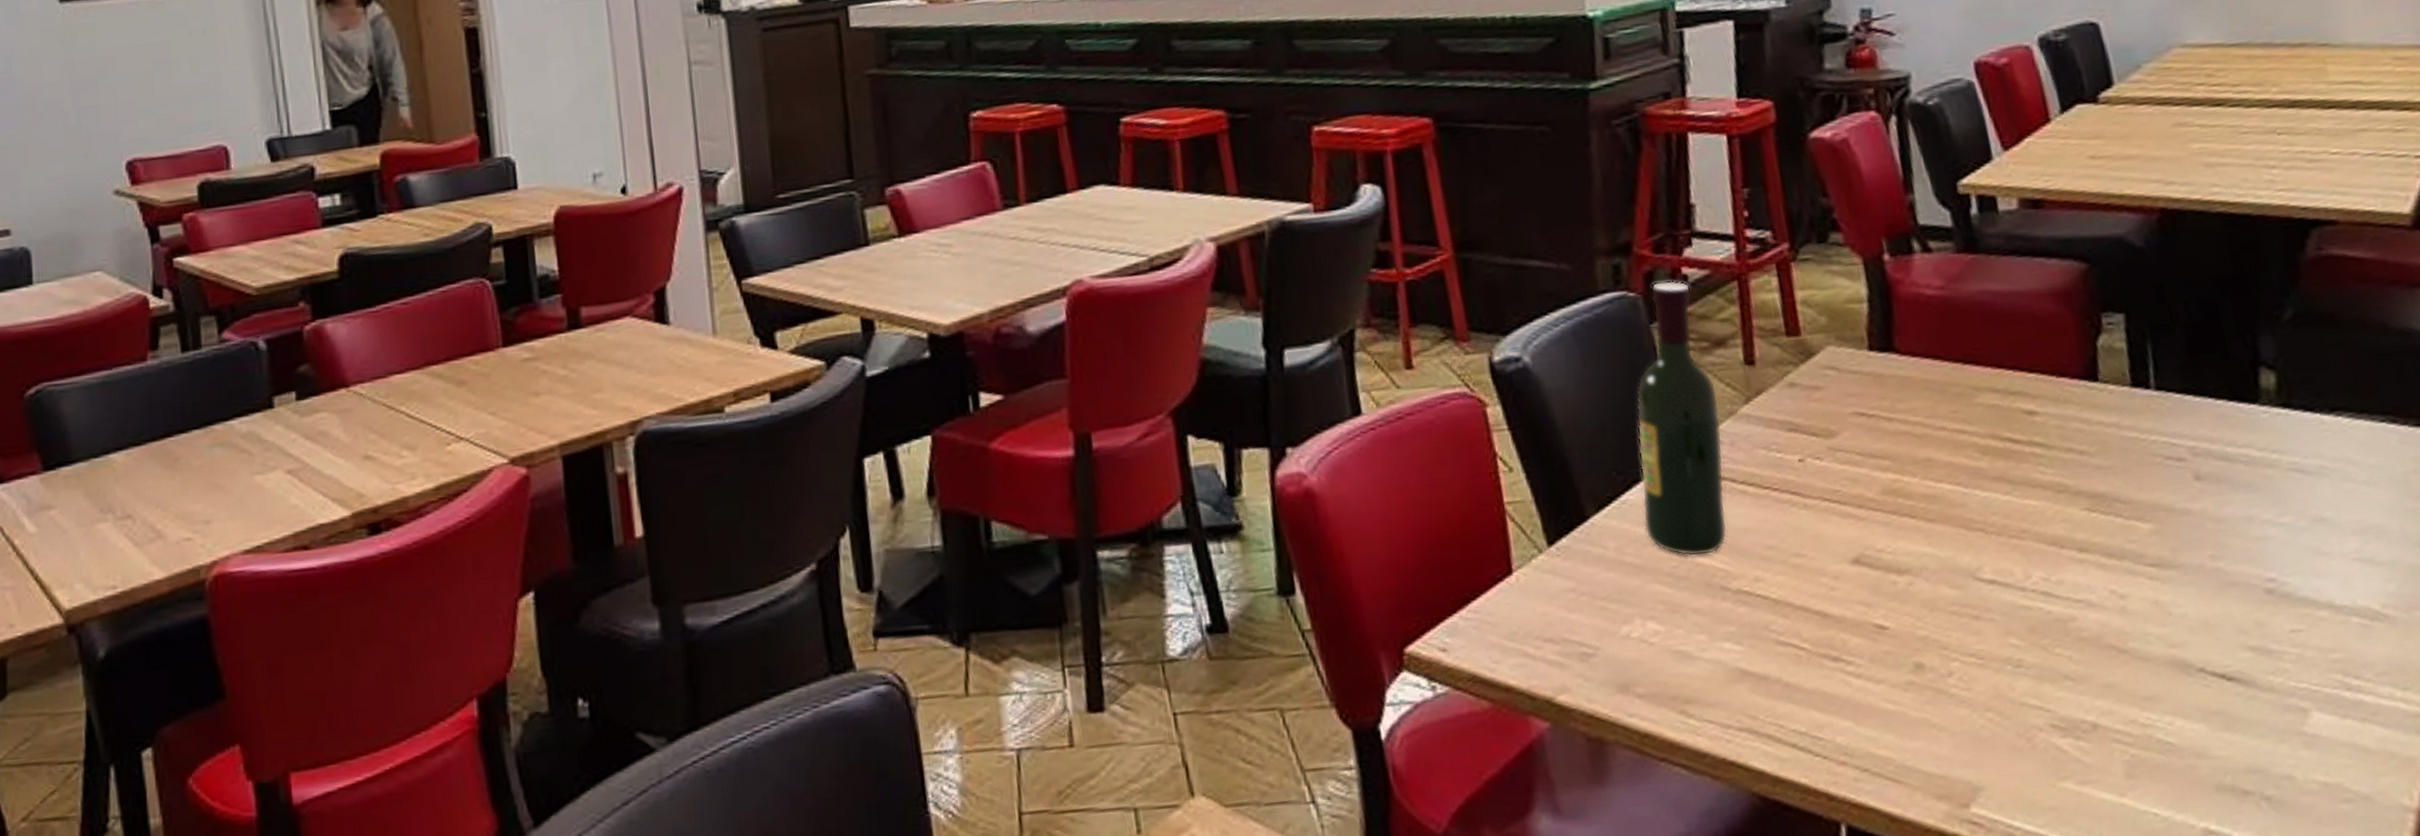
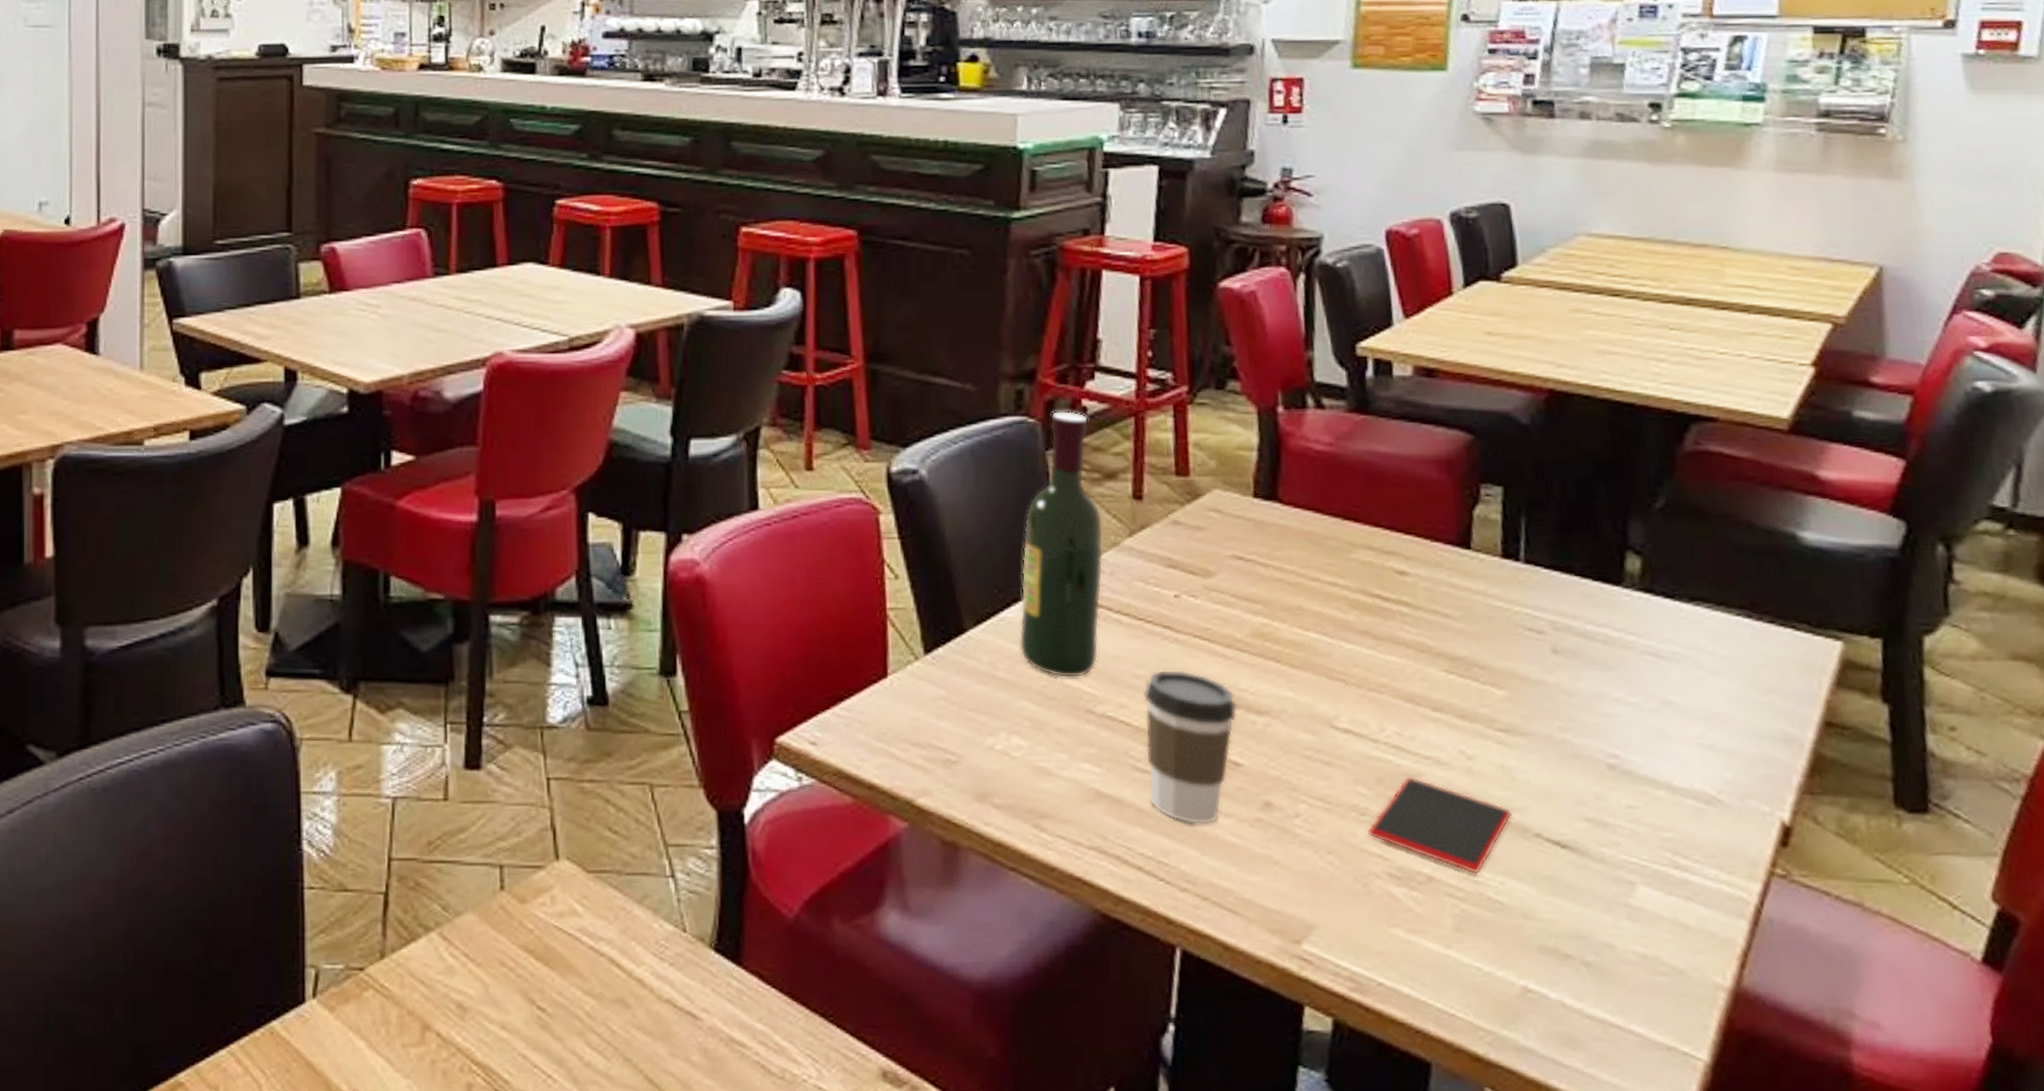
coffee cup: none [1778,536,1877,695] -> present [1143,669,1238,825]
smartphone: none [2024,621,2173,717] -> present [1367,776,1513,874]

